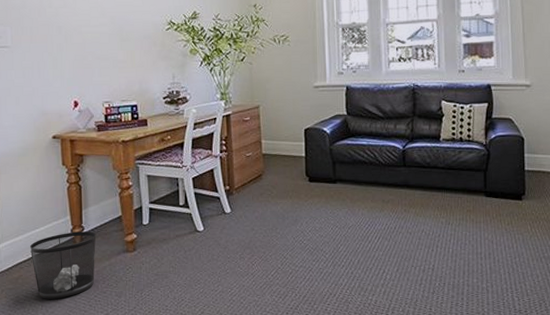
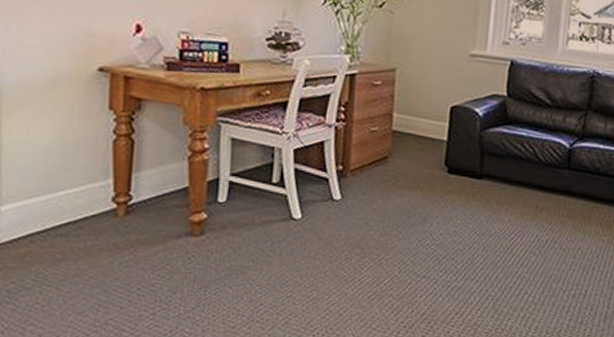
waste bin: present [30,231,96,299] -> none [48,200,149,288]

